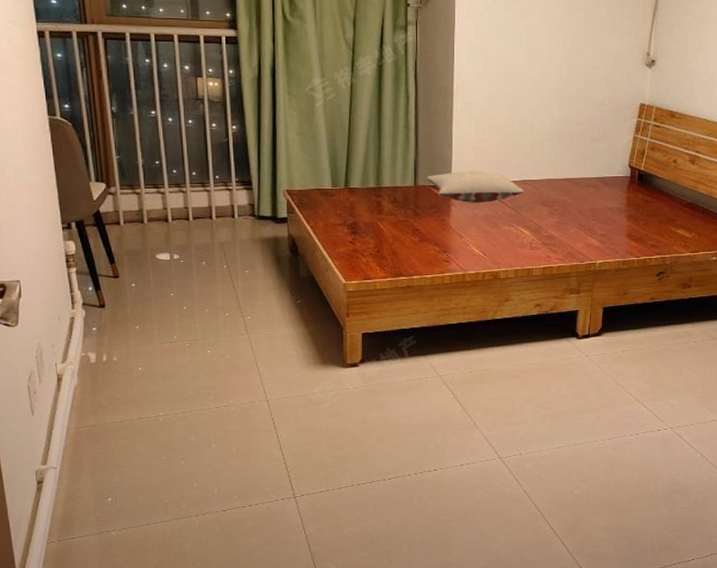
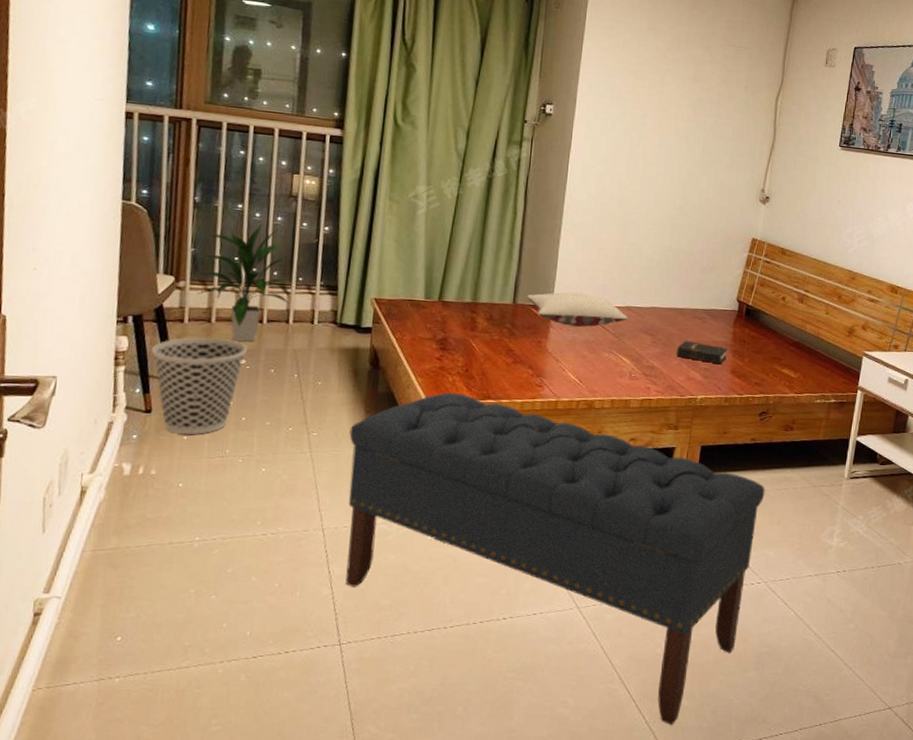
wastebasket: none [97,237,179,324] -> present [152,337,247,435]
indoor plant: none [123,127,211,239] -> present [197,223,291,342]
bench: none [279,272,667,555] -> present [345,392,765,726]
hardback book: none [574,208,622,230] -> present [677,340,727,365]

